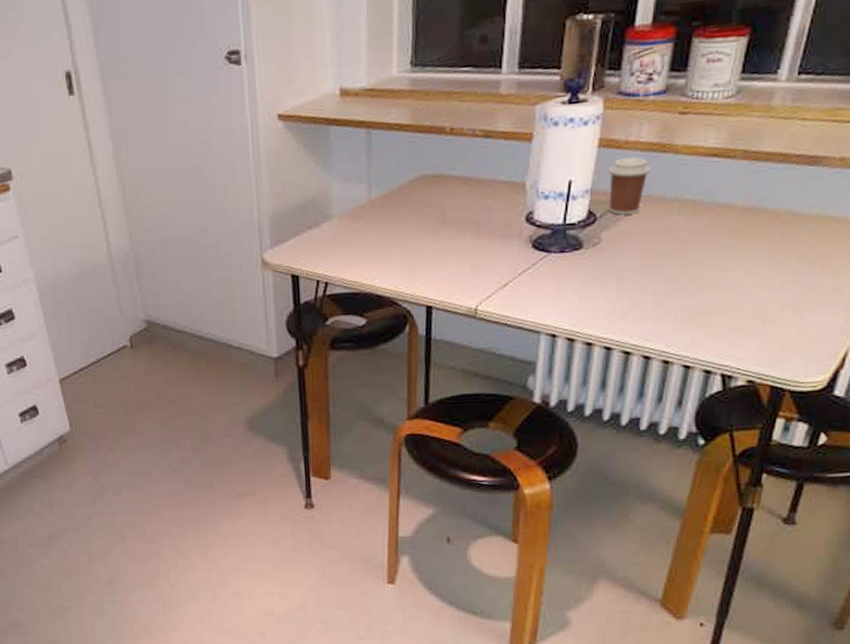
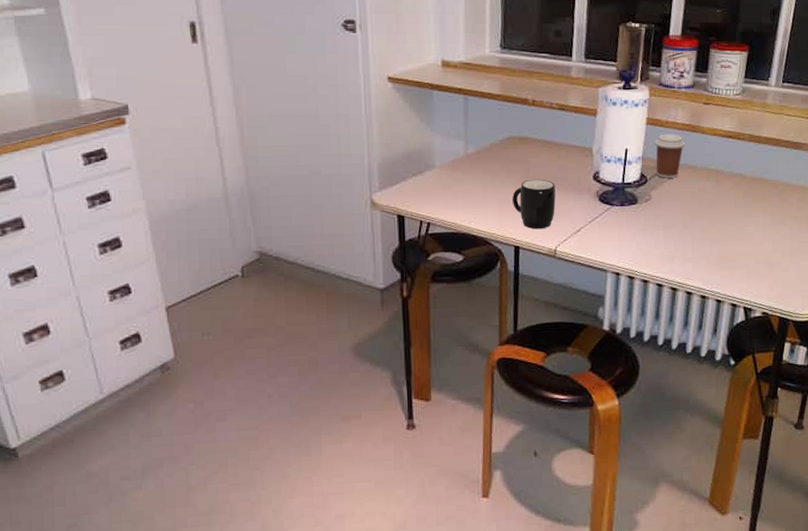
mug: none [424,224,478,286] -> present [512,179,556,230]

